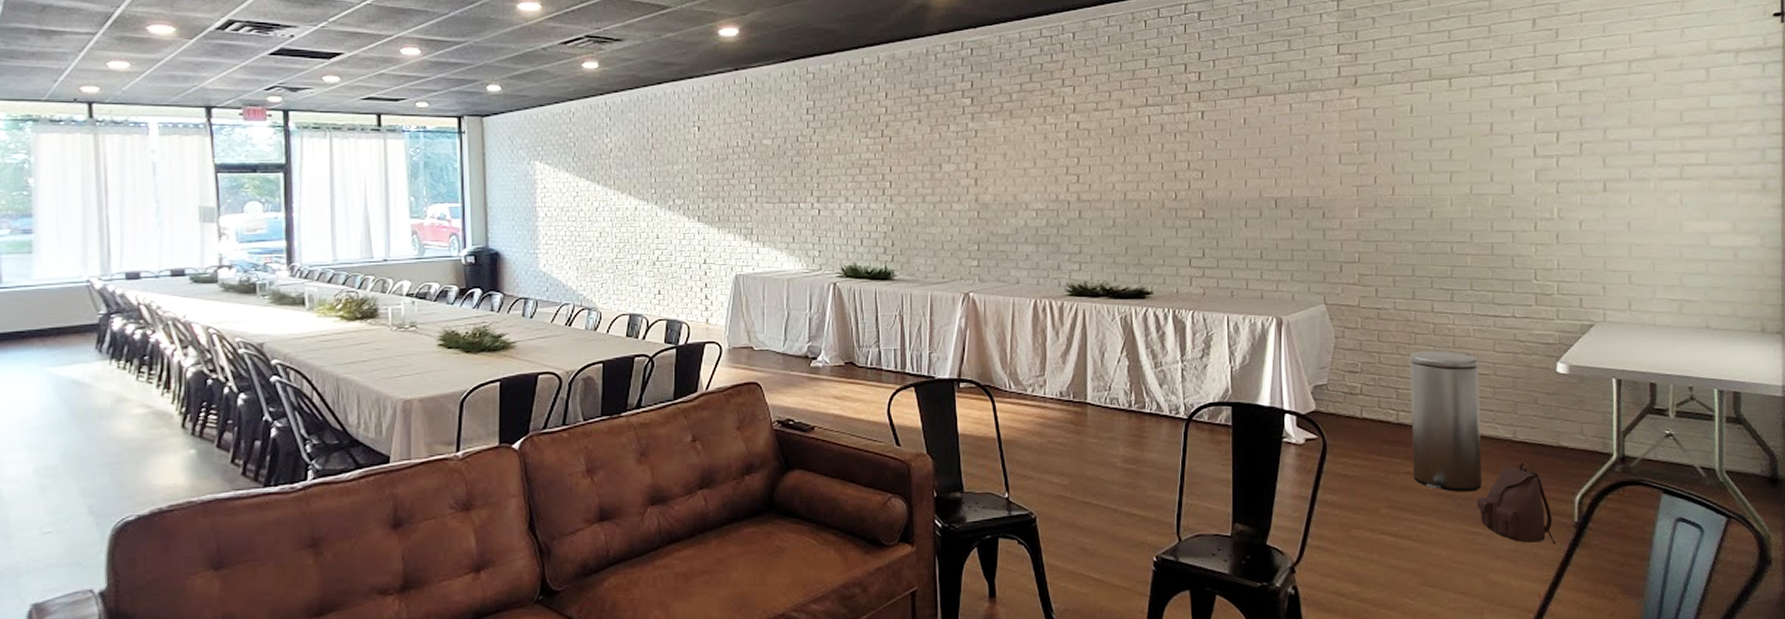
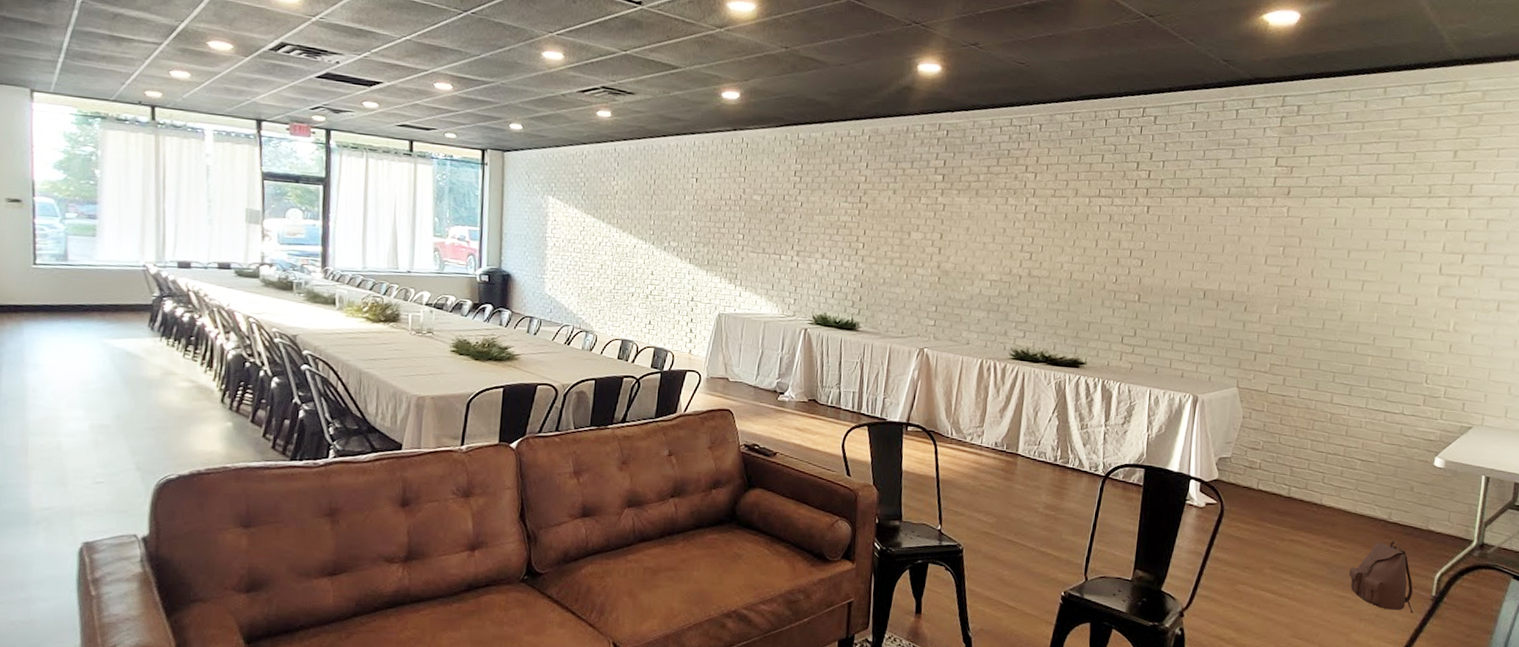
pedal bin: present [1410,350,1482,492] -> none [1296,436,1367,562]

